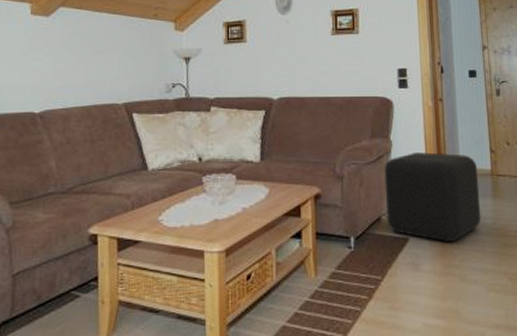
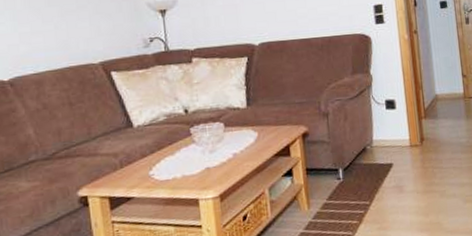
cube: present [384,152,482,241] -> none [366,81,457,163]

